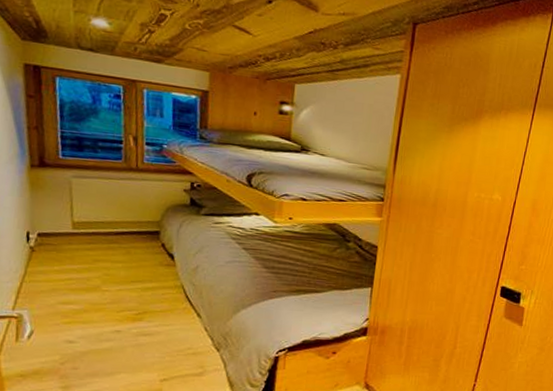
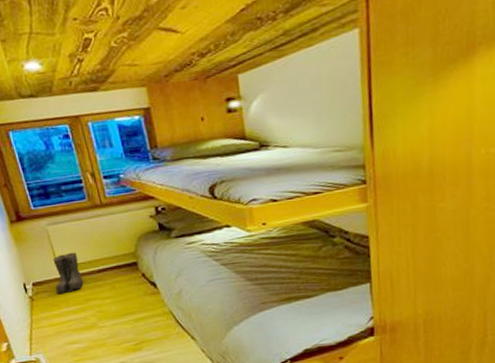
boots: none [62,209,97,250] -> present [53,252,83,295]

